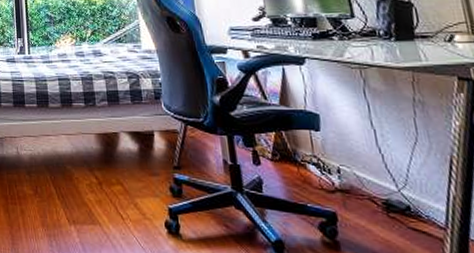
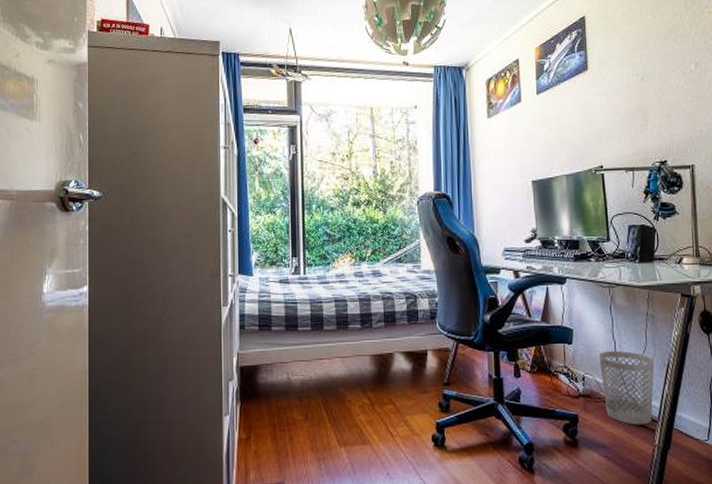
wastebasket: none [356,140,438,232] -> present [599,350,655,425]

